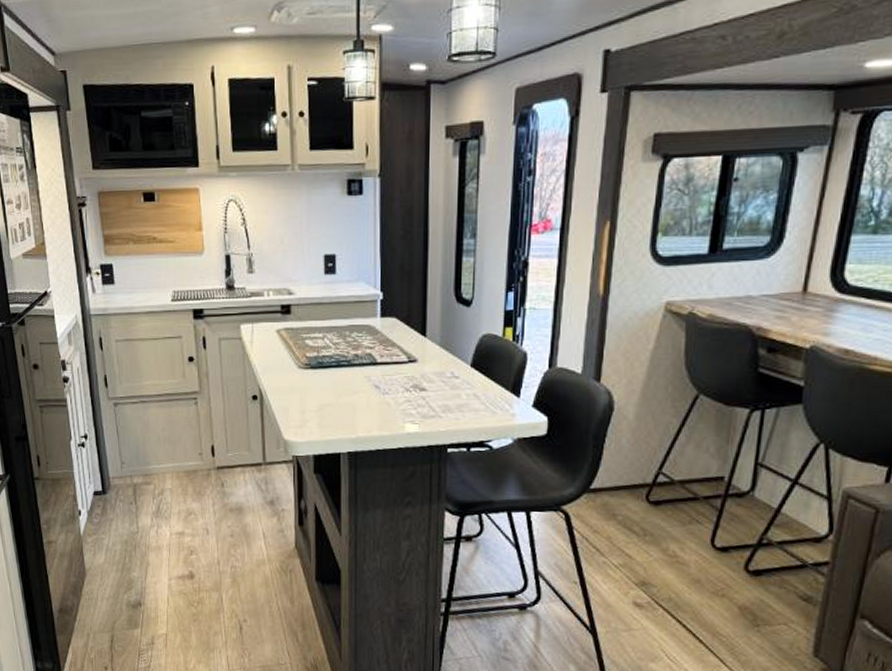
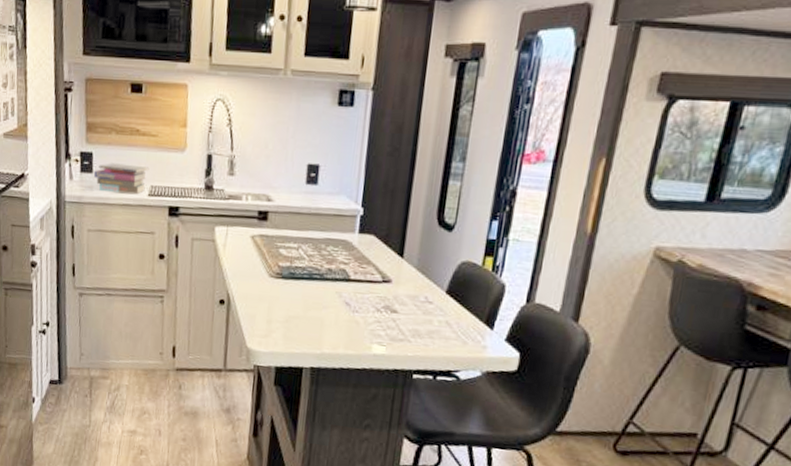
books: none [115,272,170,302] -> present [93,163,150,195]

